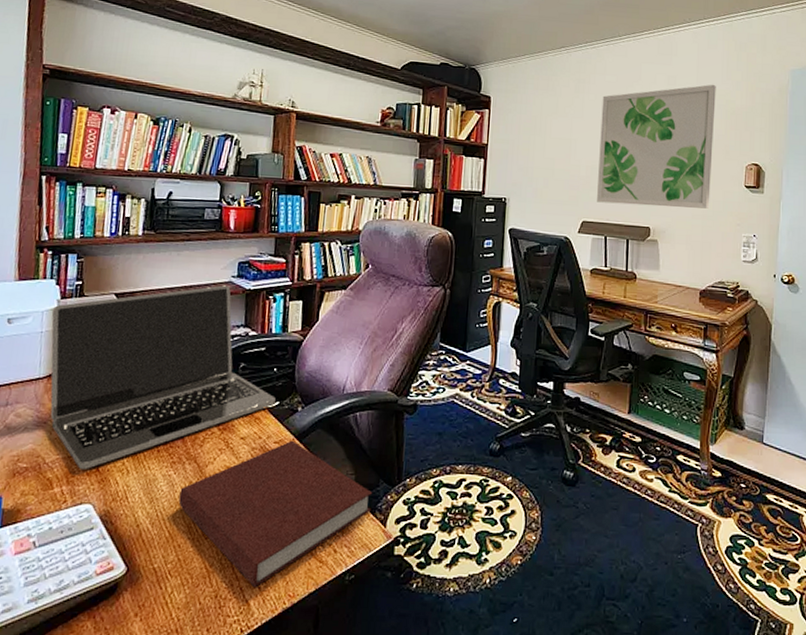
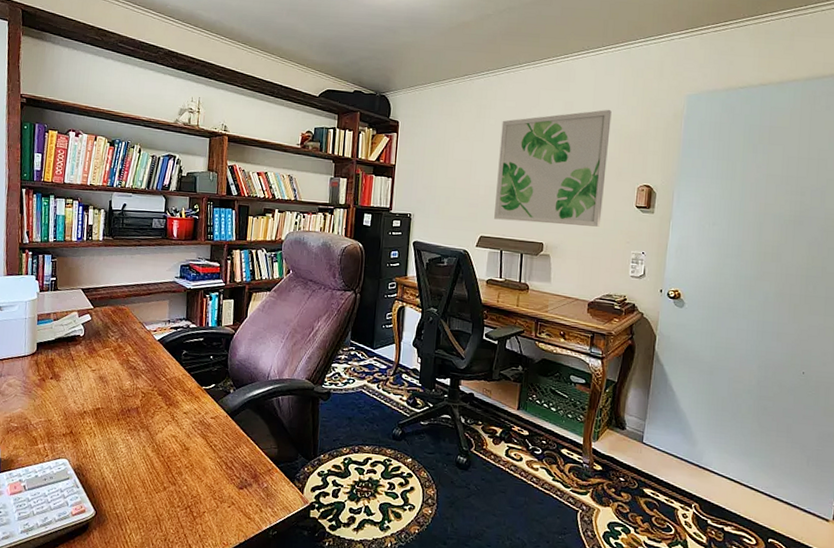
laptop: present [50,285,276,469] -> none [33,284,212,431]
notebook: present [178,440,373,588] -> none [135,417,293,536]

